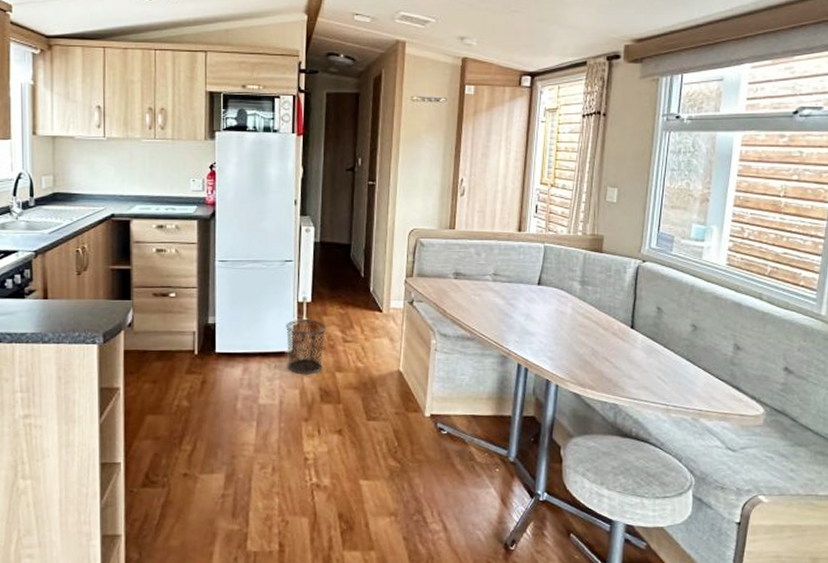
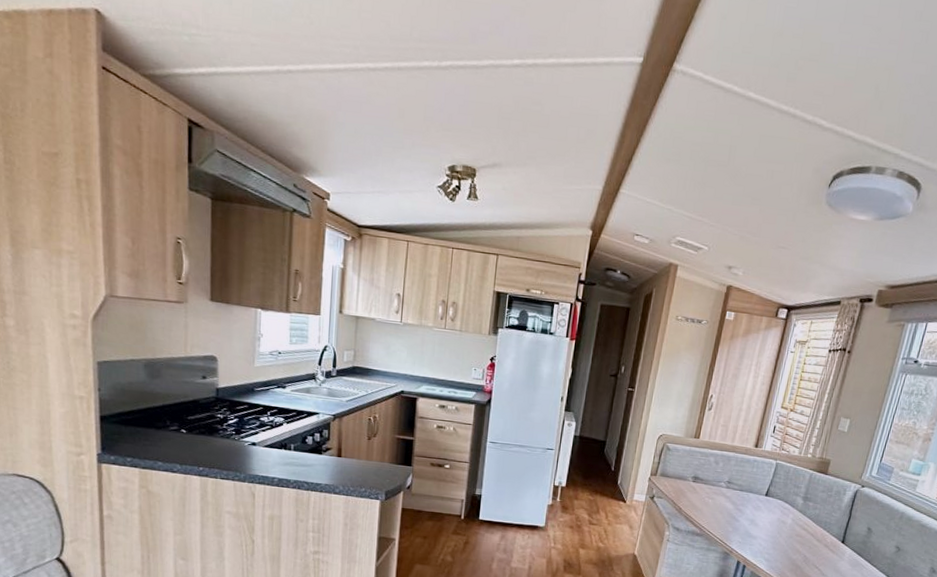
waste bin: present [286,319,327,375] -> none [539,500,577,548]

